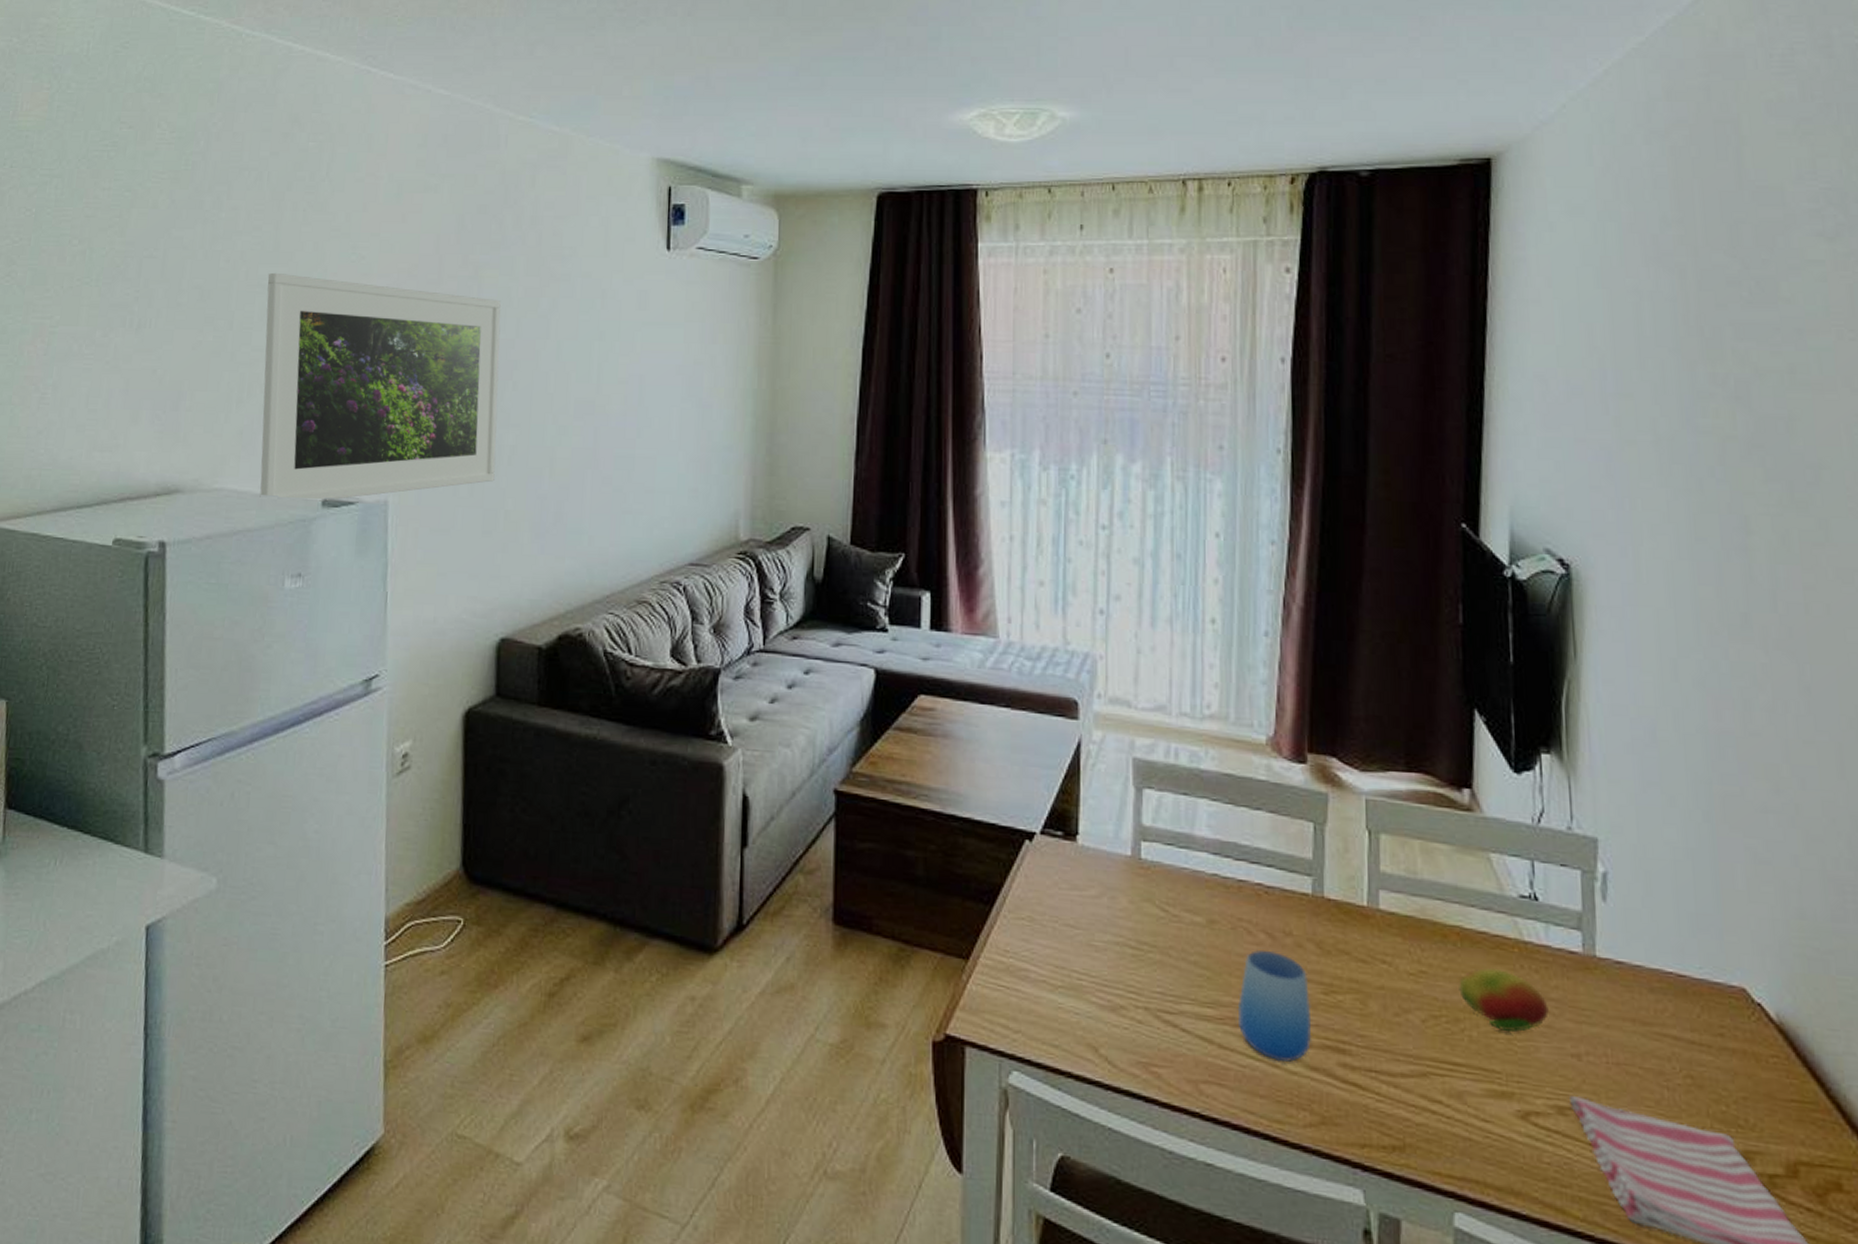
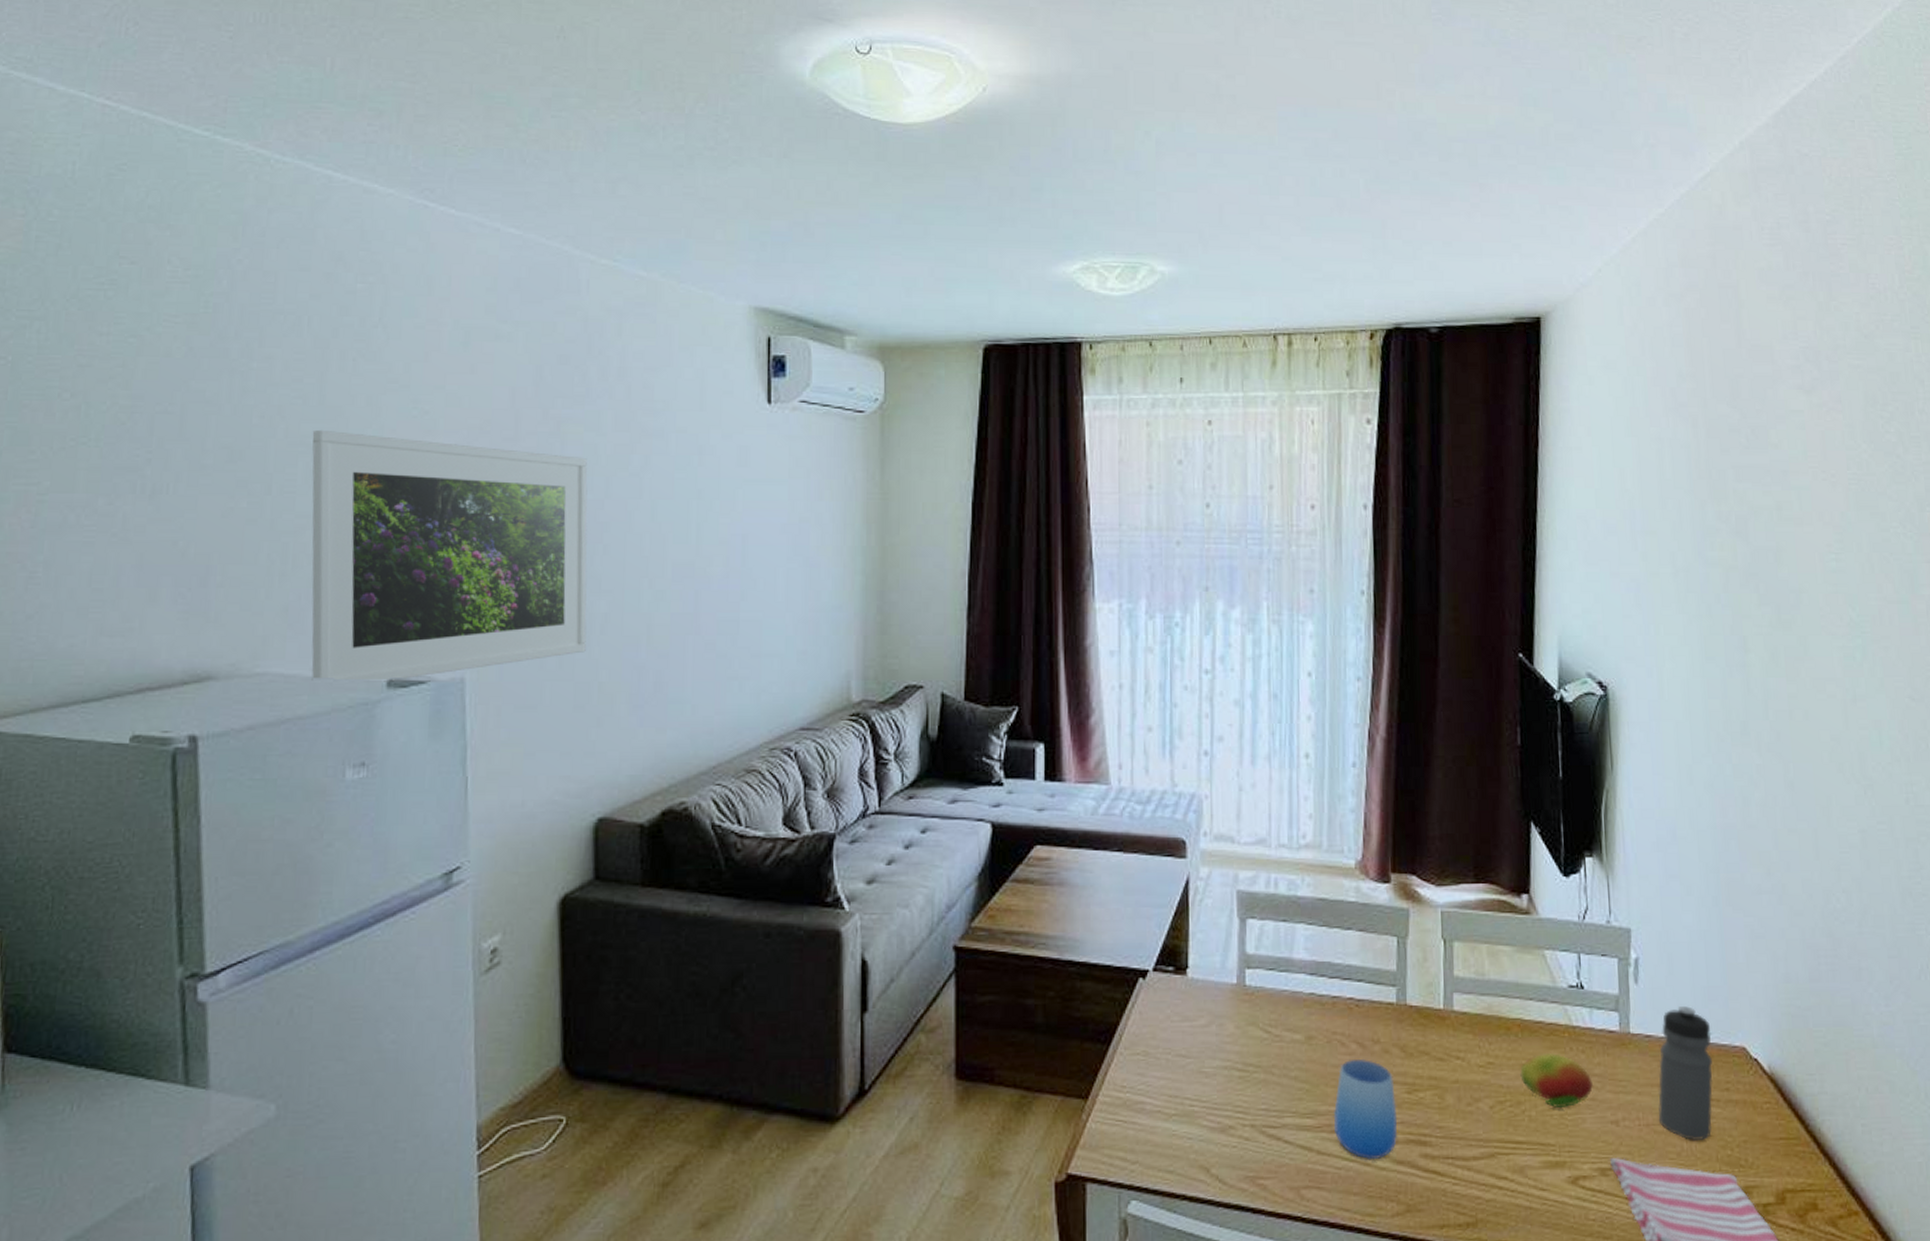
water bottle: none [1631,933,1703,1090] -> present [1658,1006,1713,1142]

